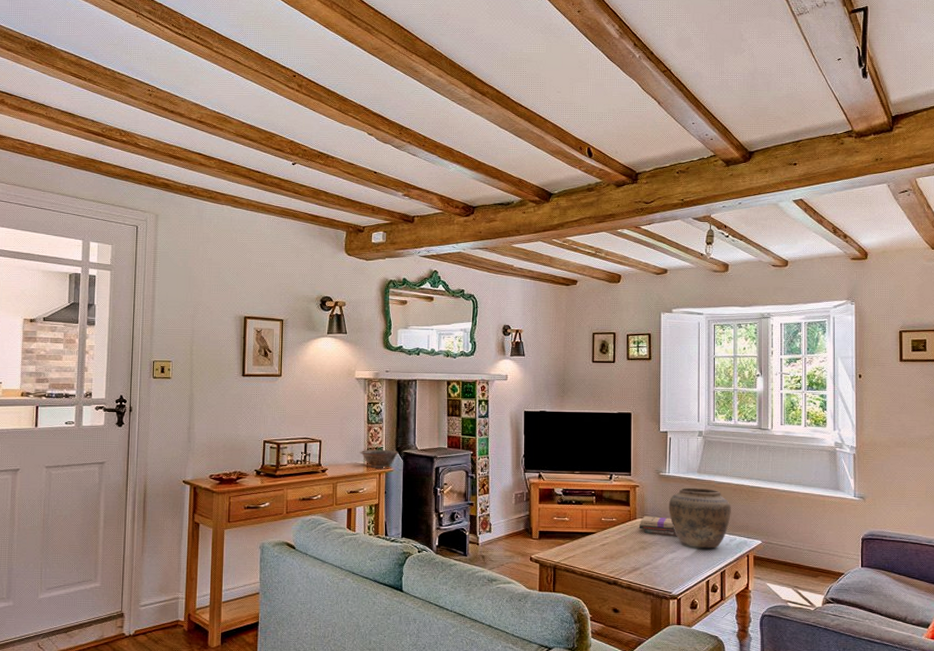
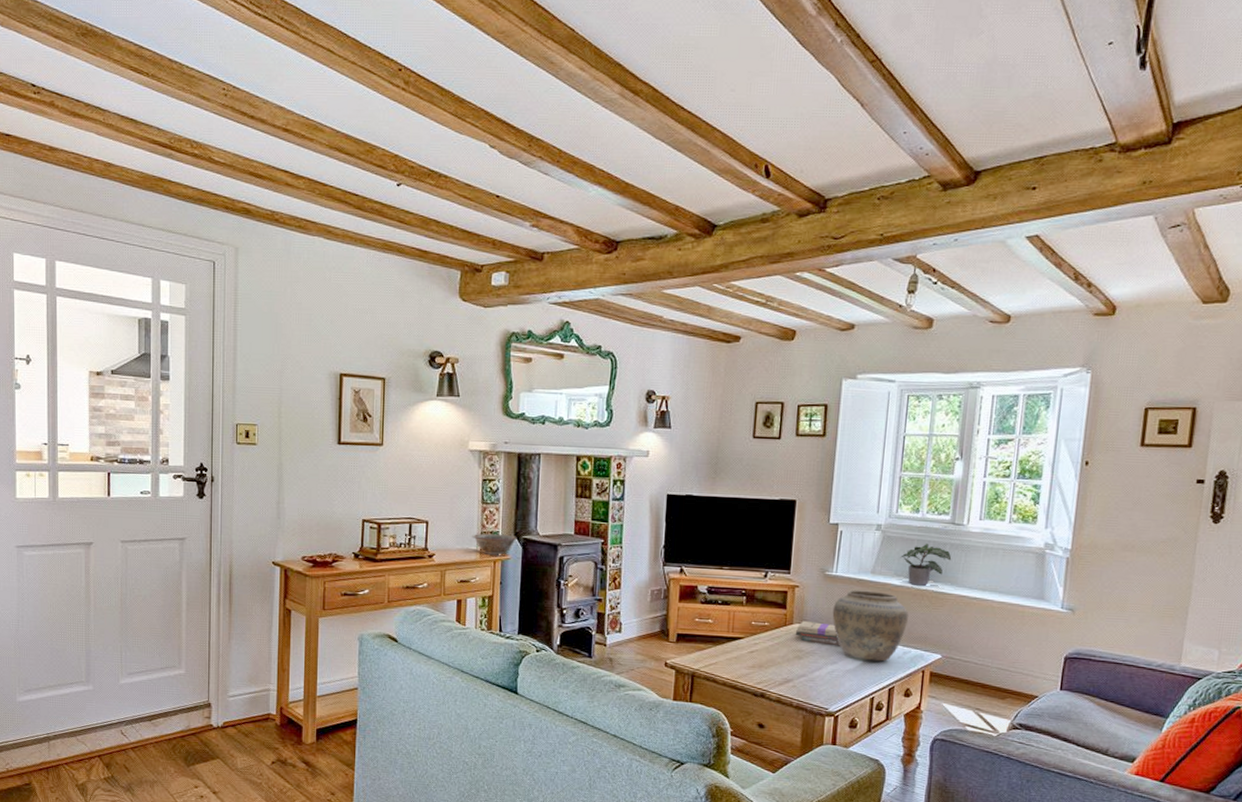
potted plant: none [720,446,762,483] -> present [900,544,952,587]

